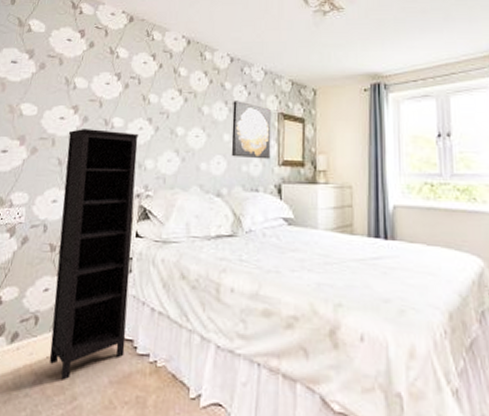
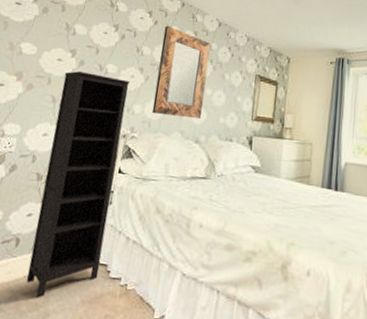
home mirror: none [165,67,224,170] -> present [151,25,211,119]
wall art: present [231,101,272,160] -> none [212,60,251,114]

